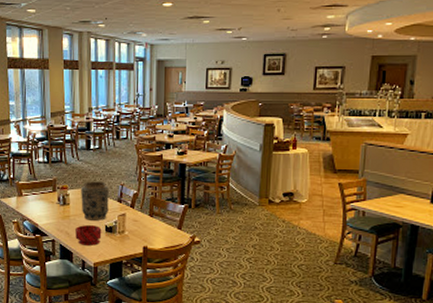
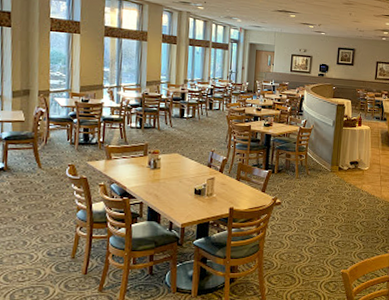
bowl: present [75,225,102,246] -> none [164,188,191,207]
vase: present [81,181,109,221] -> none [172,147,200,184]

